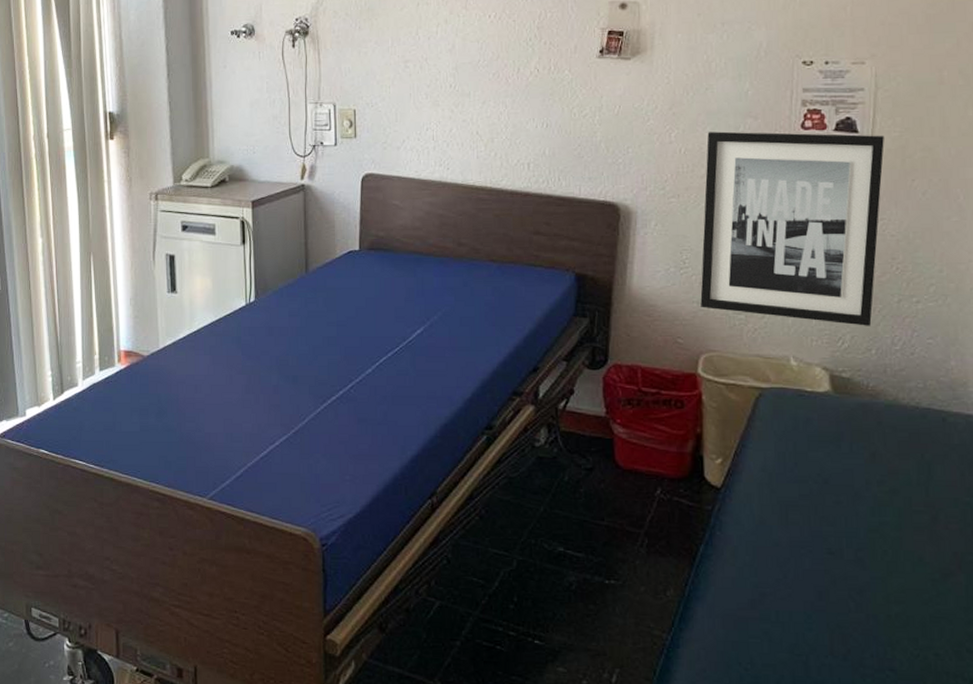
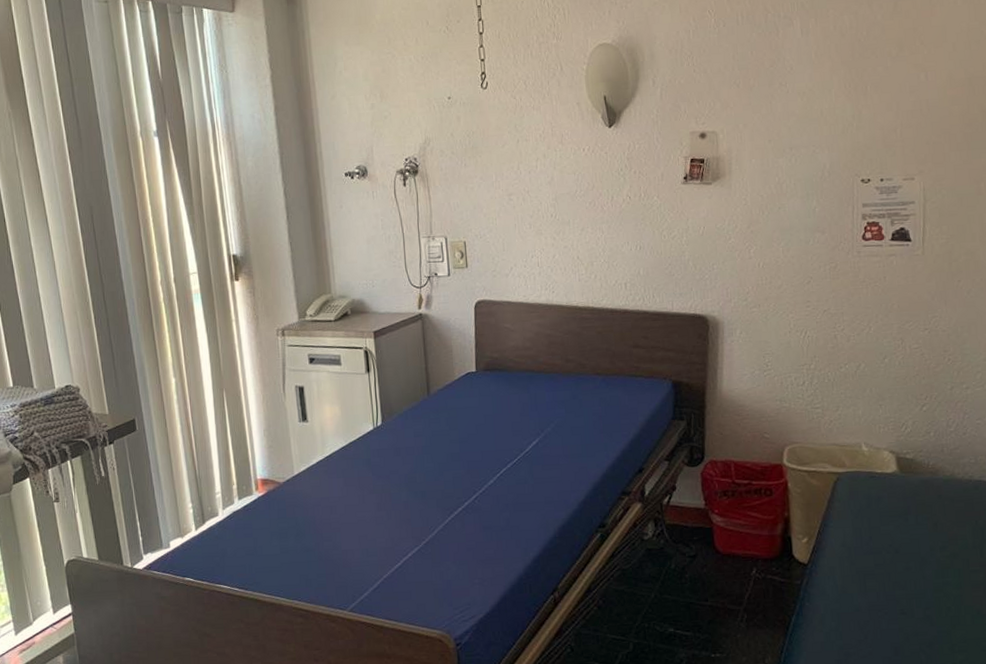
wall art: present [700,131,884,326] -> none [782,242,934,412]

